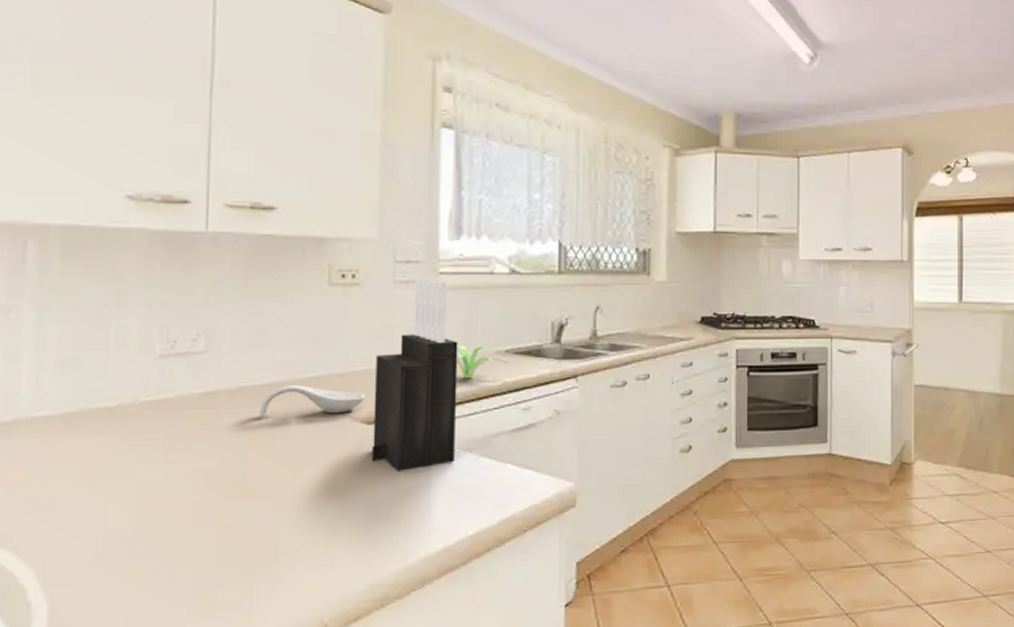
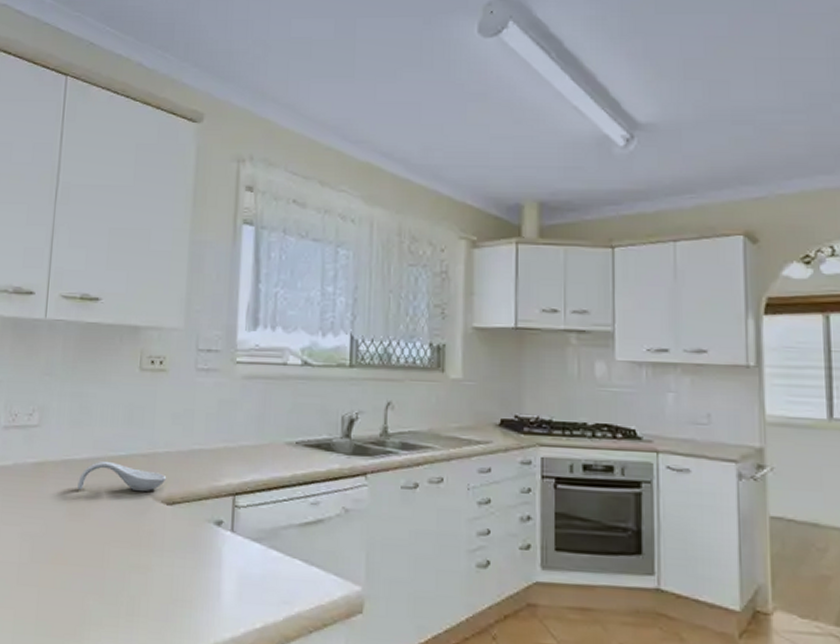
knife block: present [371,280,458,471] -> none [169,368,252,554]
plant: present [456,345,509,379] -> none [249,434,300,468]

